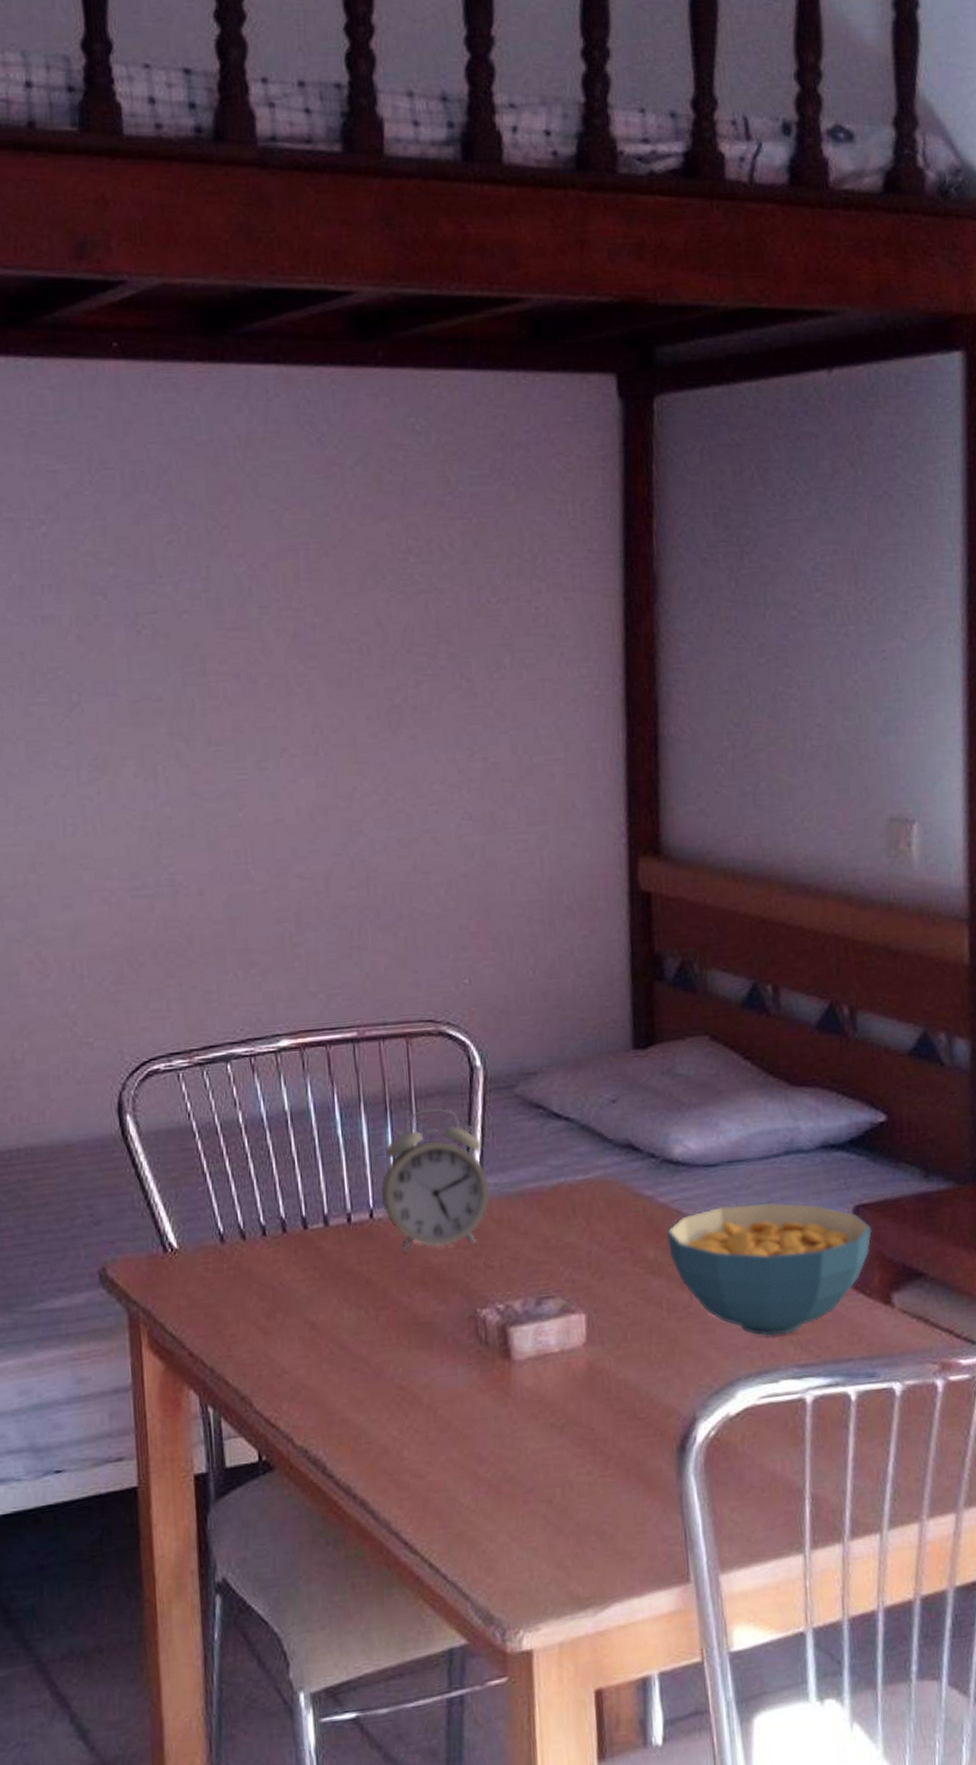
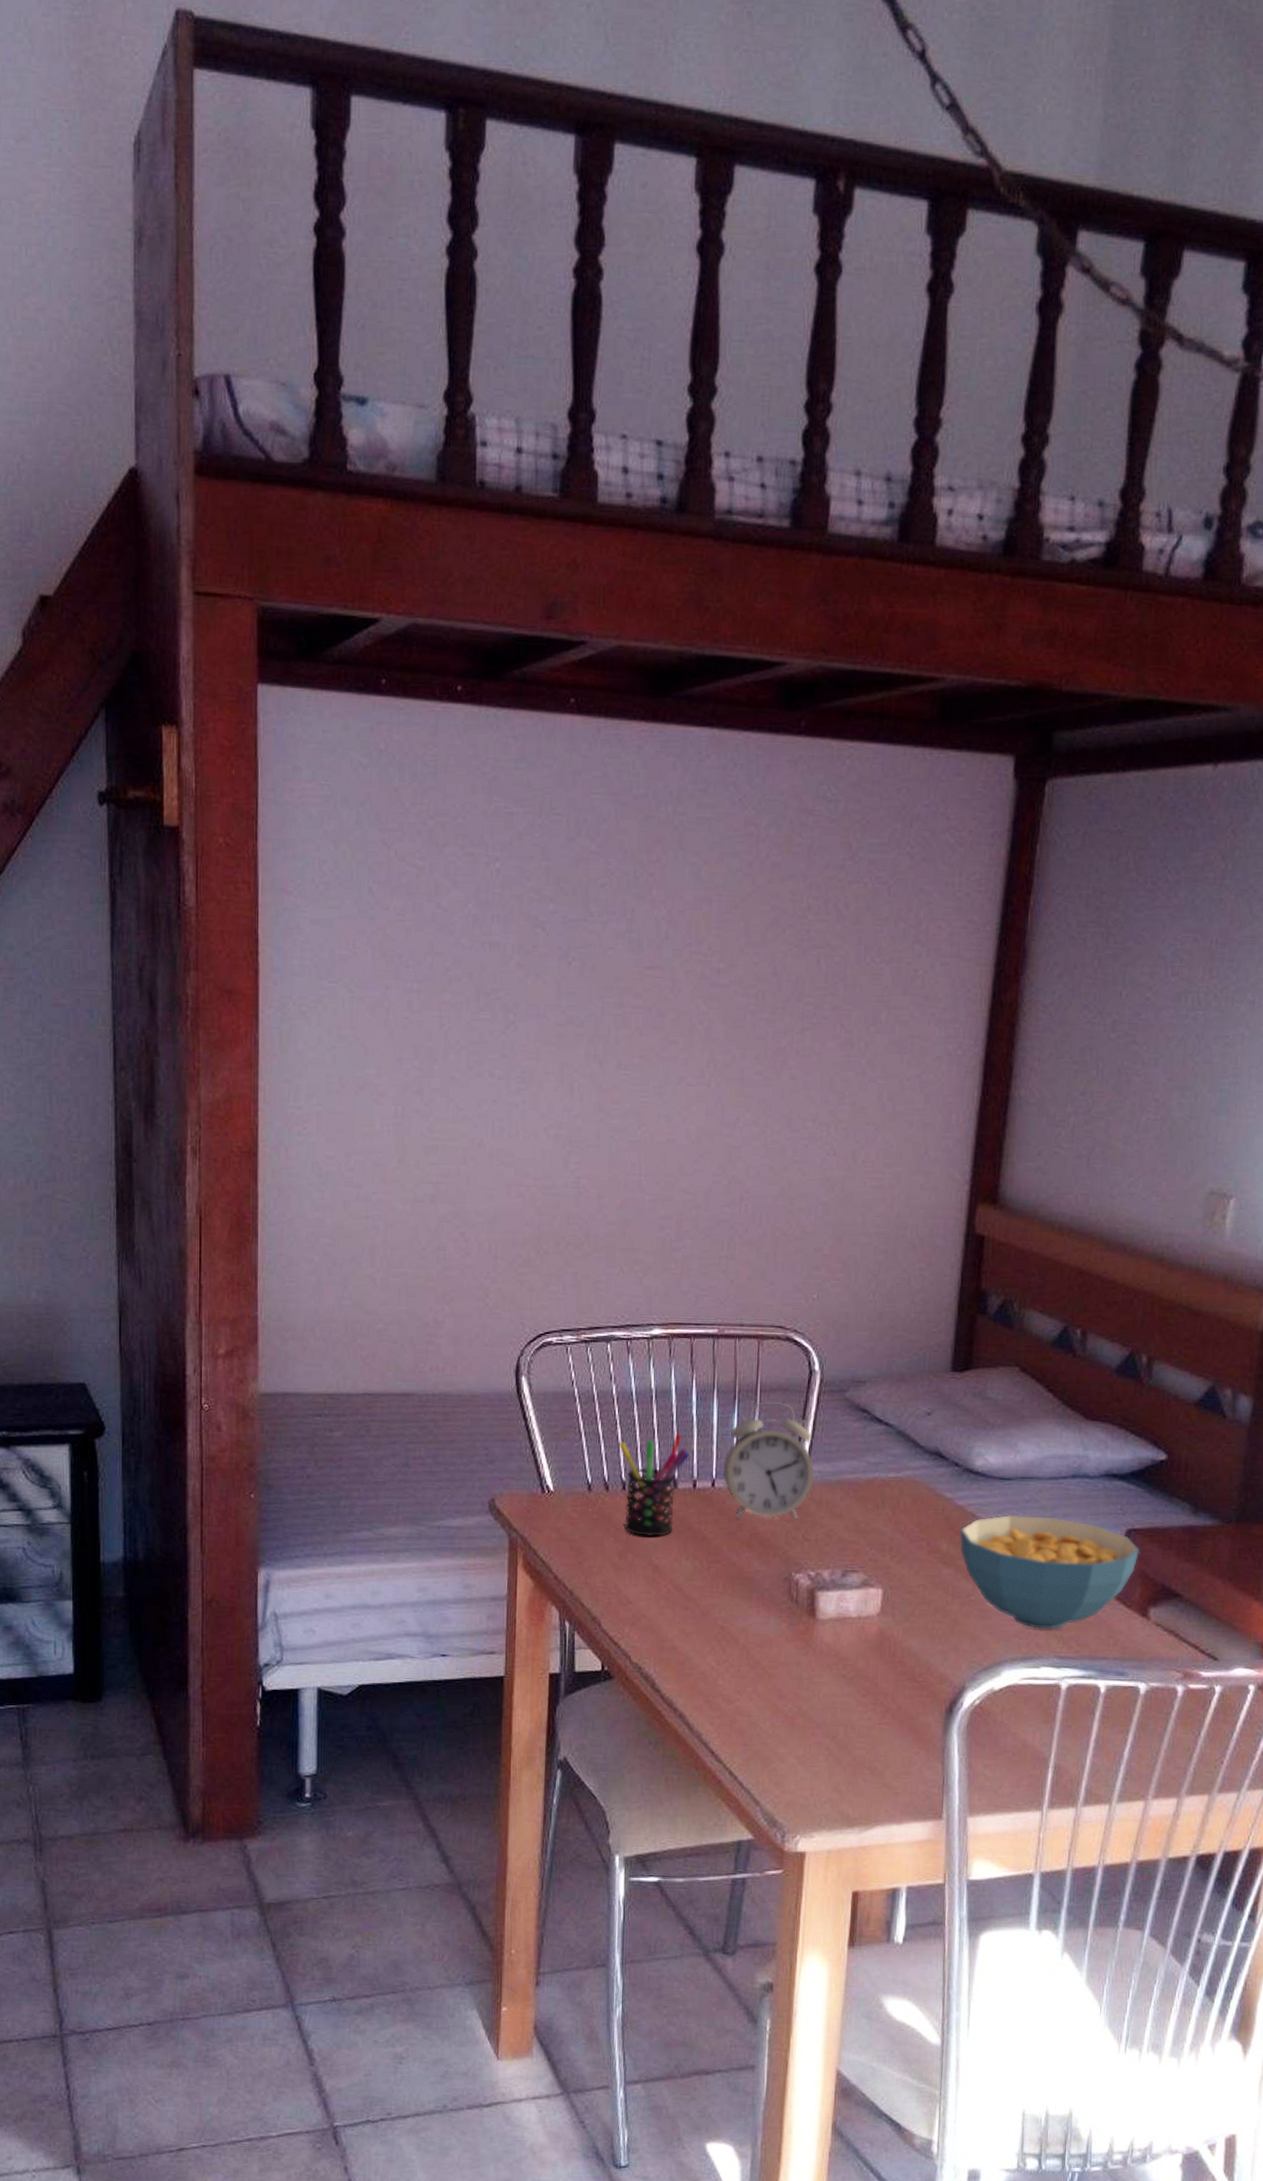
pen holder: none [253,1159,339,1290] -> present [619,1433,690,1536]

